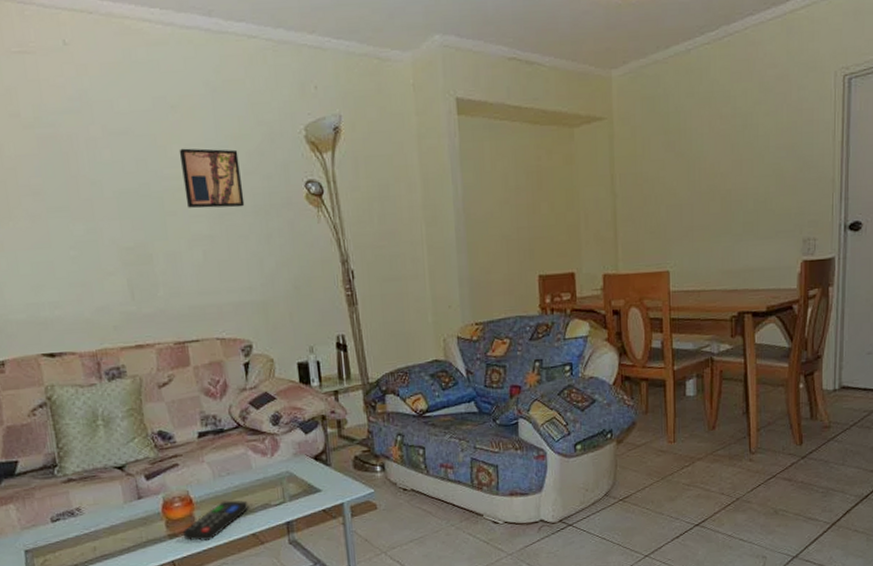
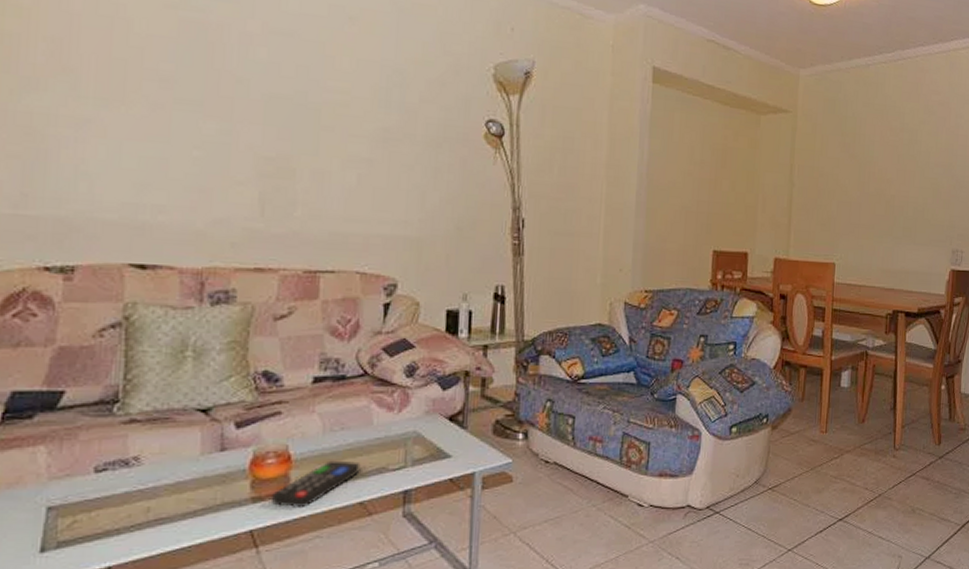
wall art: present [179,148,245,209] -> none [348,62,417,135]

